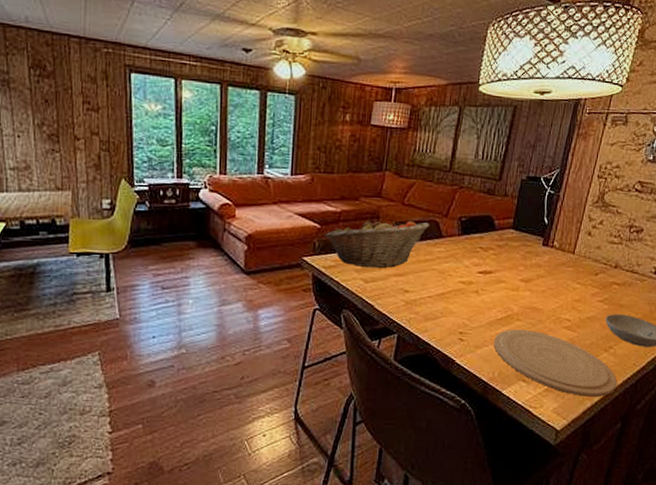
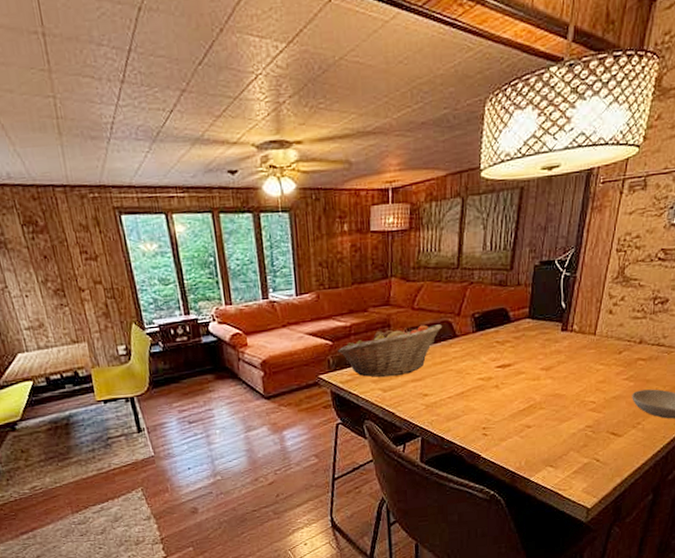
plate: present [493,329,617,397] -> none [518,416,647,474]

